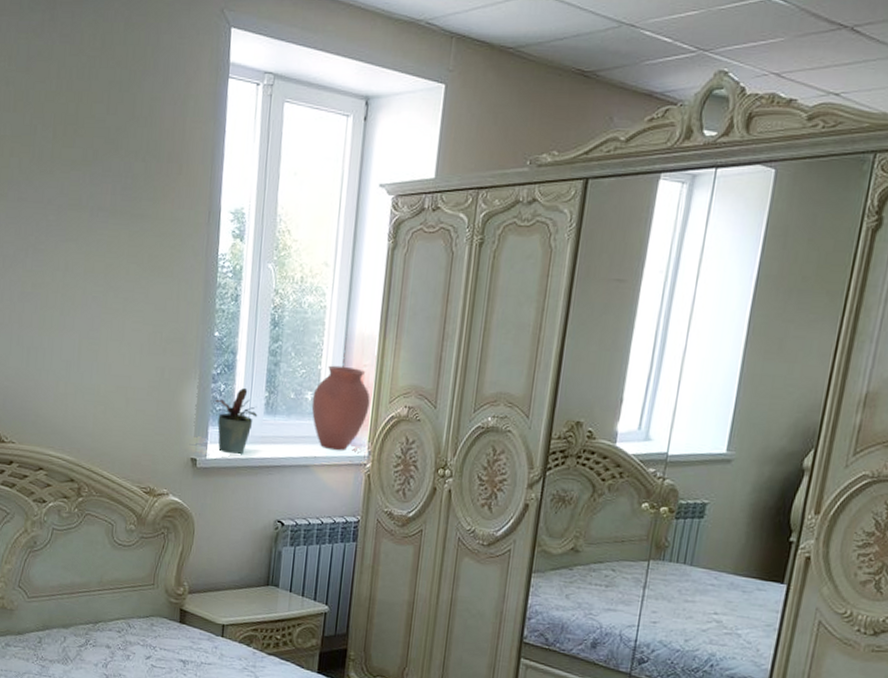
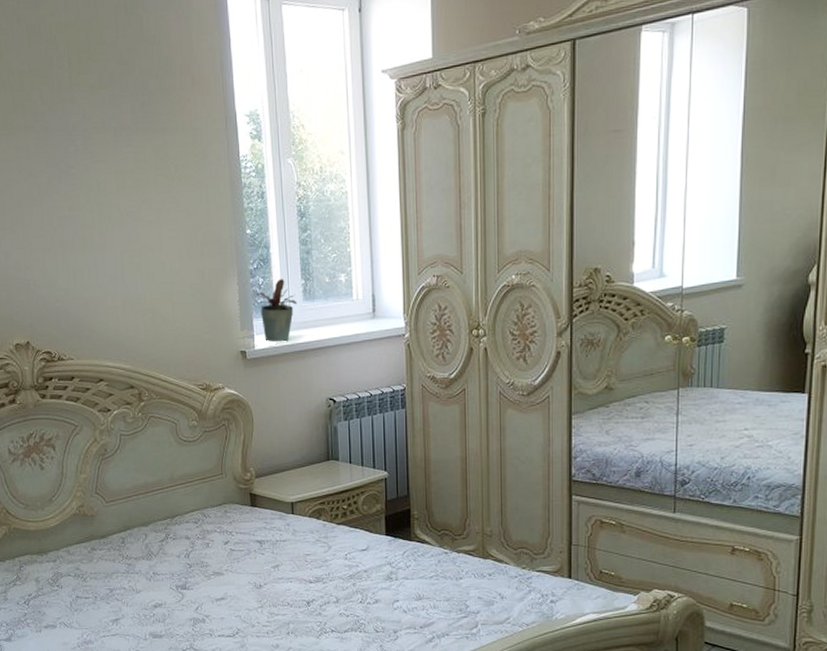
vase: present [311,365,370,452] -> none [346,245,400,326]

